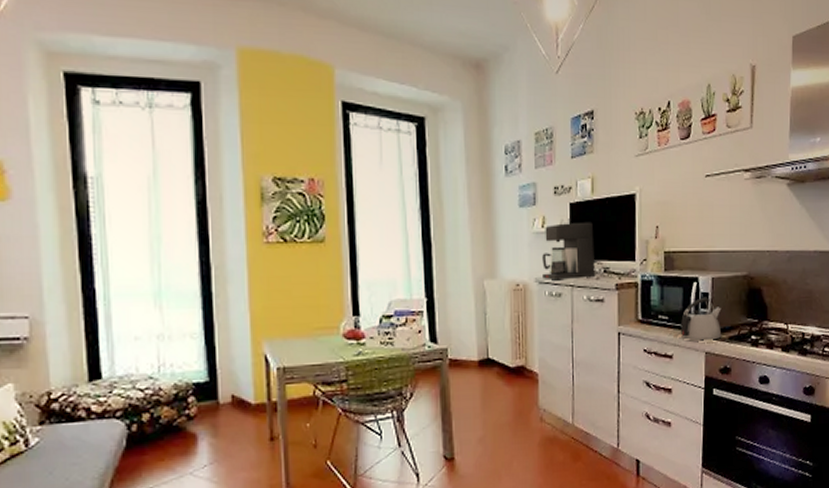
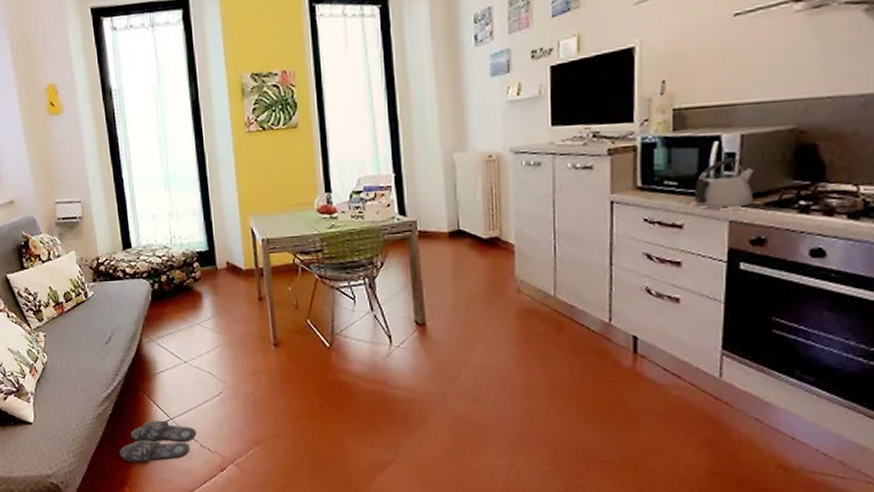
coffee maker: present [542,222,596,281] -> none [518,83,583,150]

